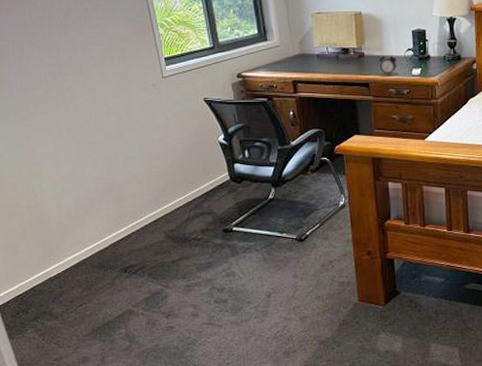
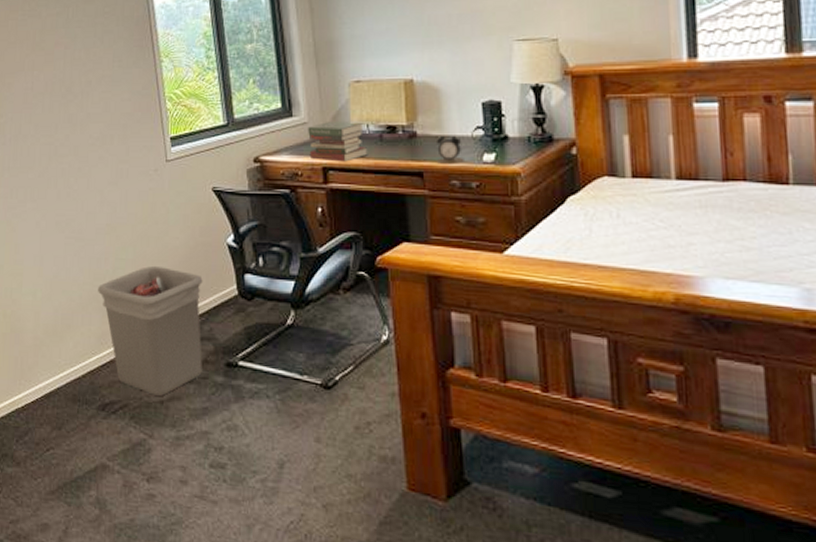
recycling bin: none [111,161,204,257] -> present [98,265,203,396]
books: none [280,45,327,76] -> present [308,122,367,162]

